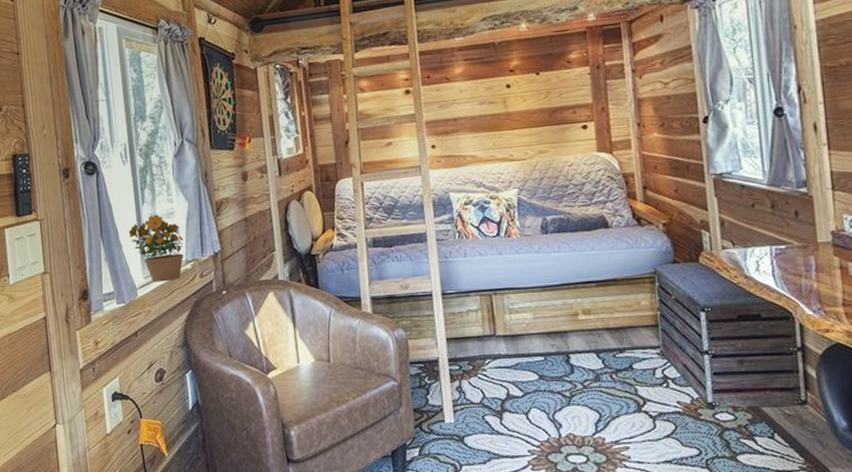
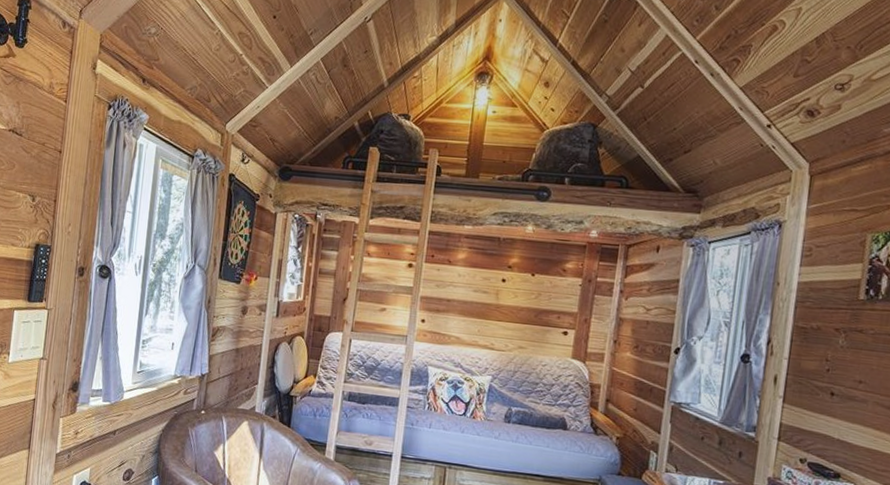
flowerpot: present [129,214,184,283] -> none [127,327,177,392]

